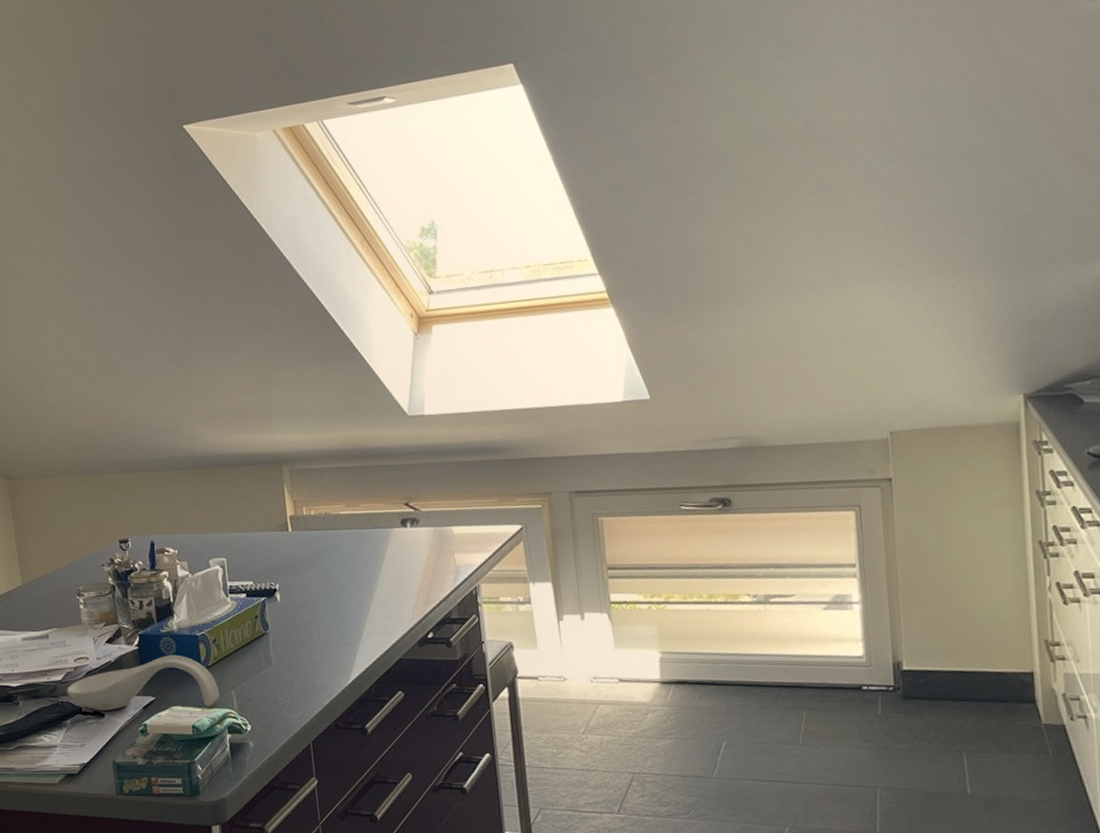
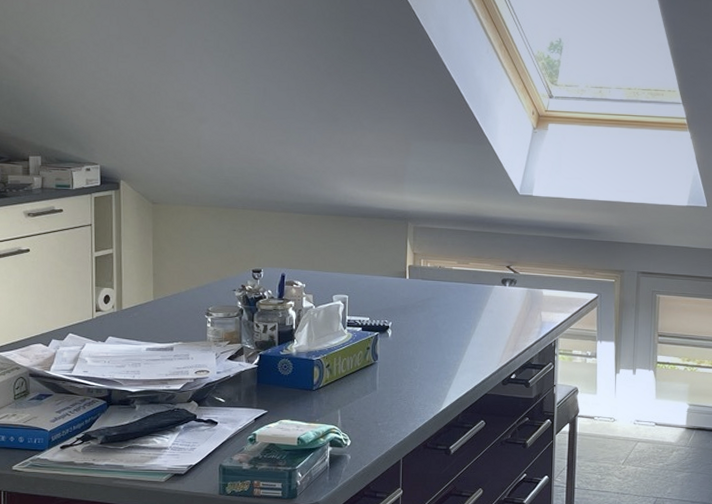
spoon rest: present [66,655,220,711] -> none [183,375,327,422]

